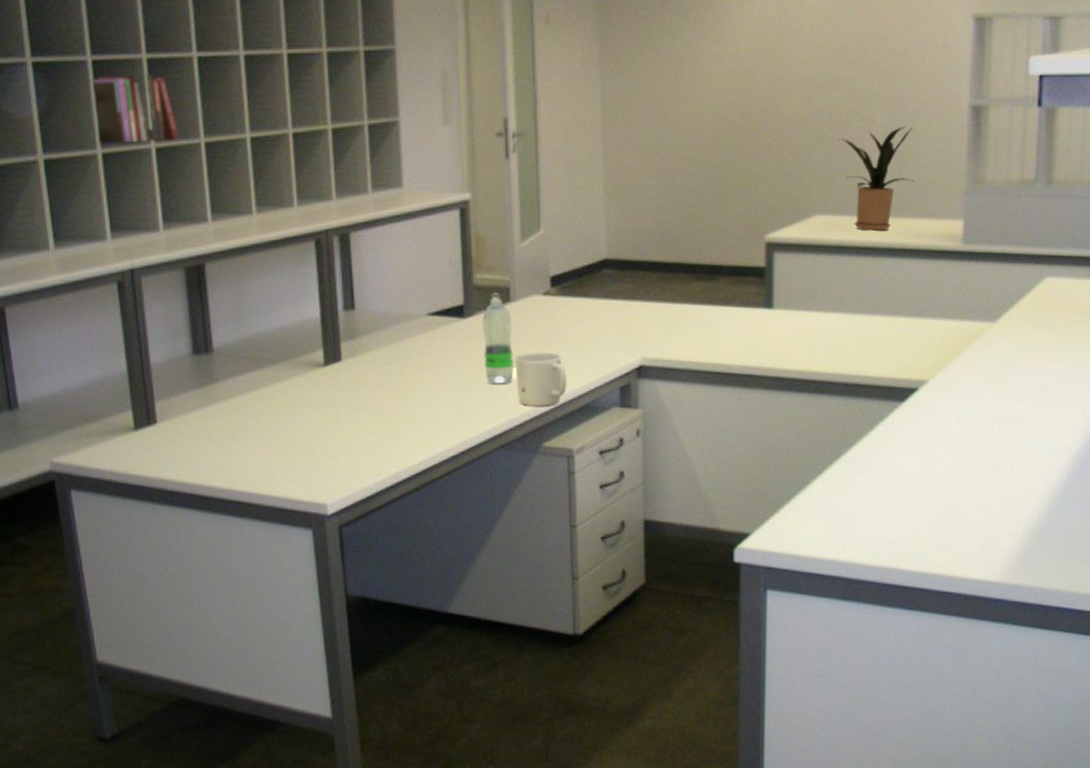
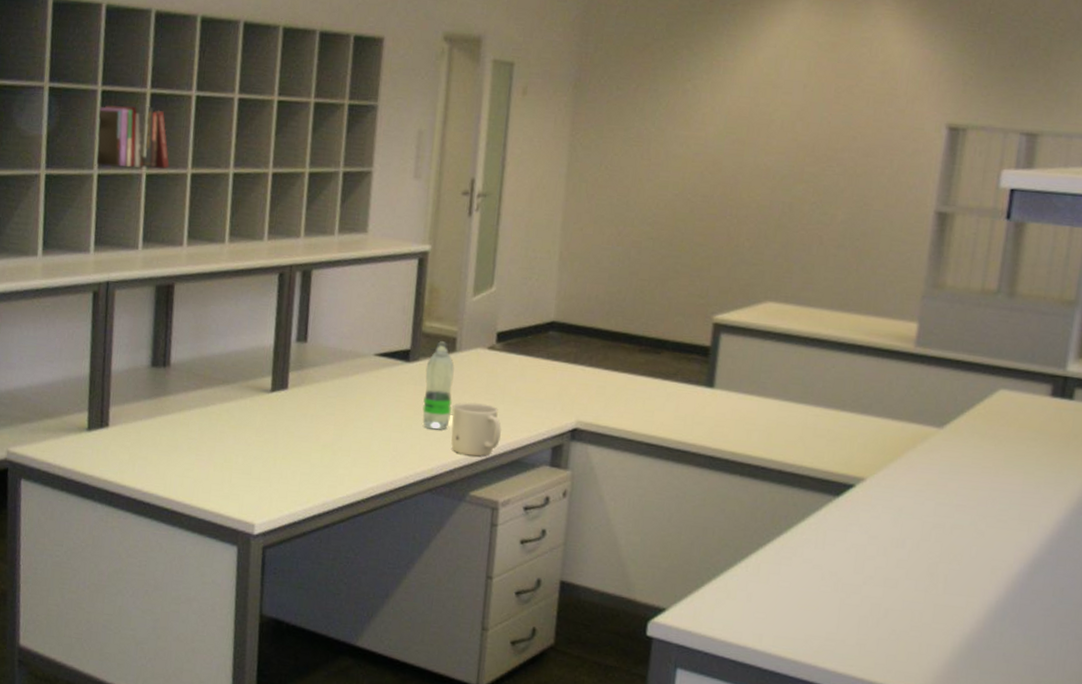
house plant: present [839,126,914,231] -> none [798,225,875,325]

